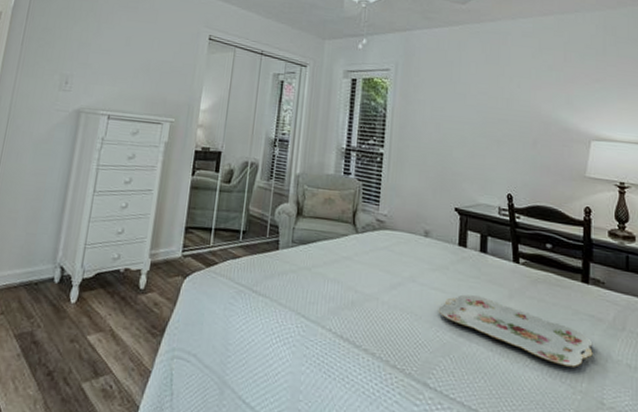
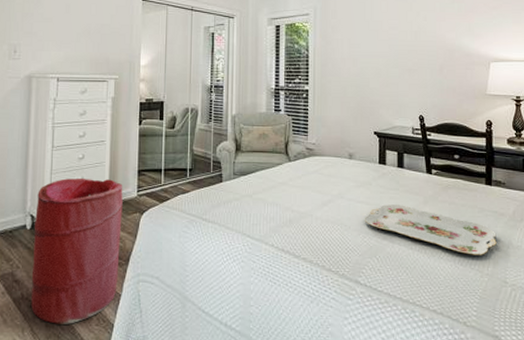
laundry hamper: none [47,228,167,401] -> present [31,178,123,324]

